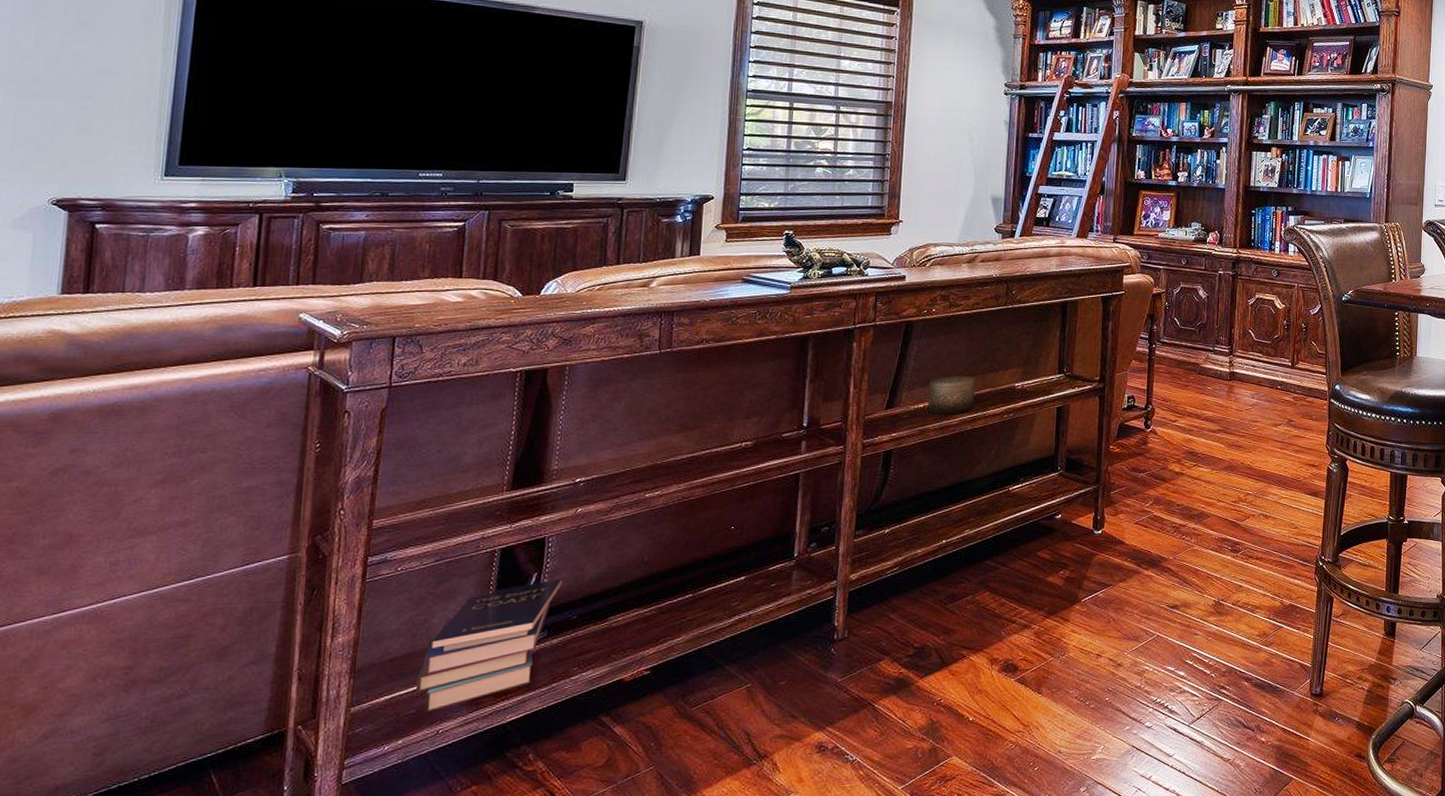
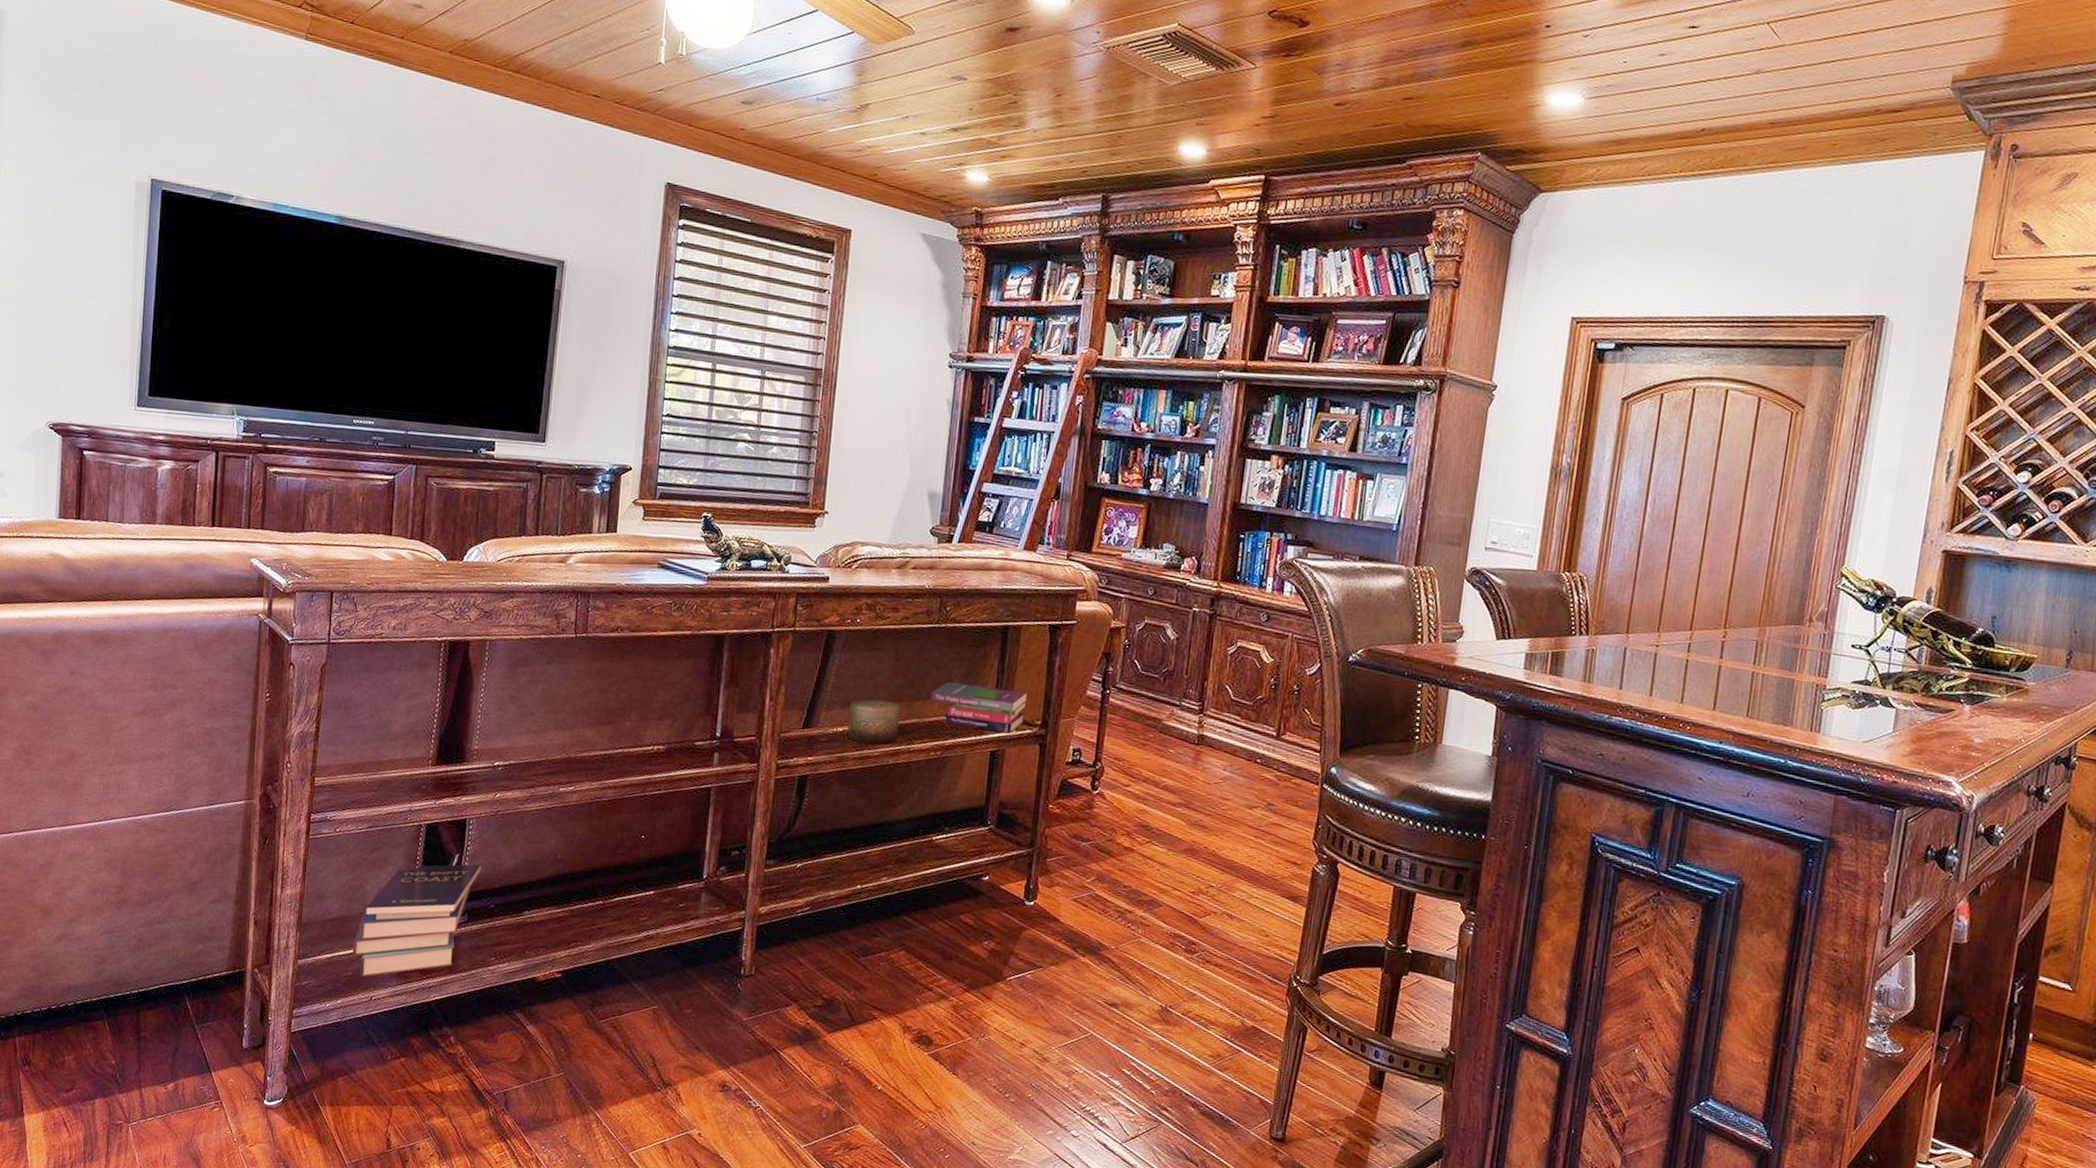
books: none [1001,353,1086,391] -> present [930,681,1027,734]

